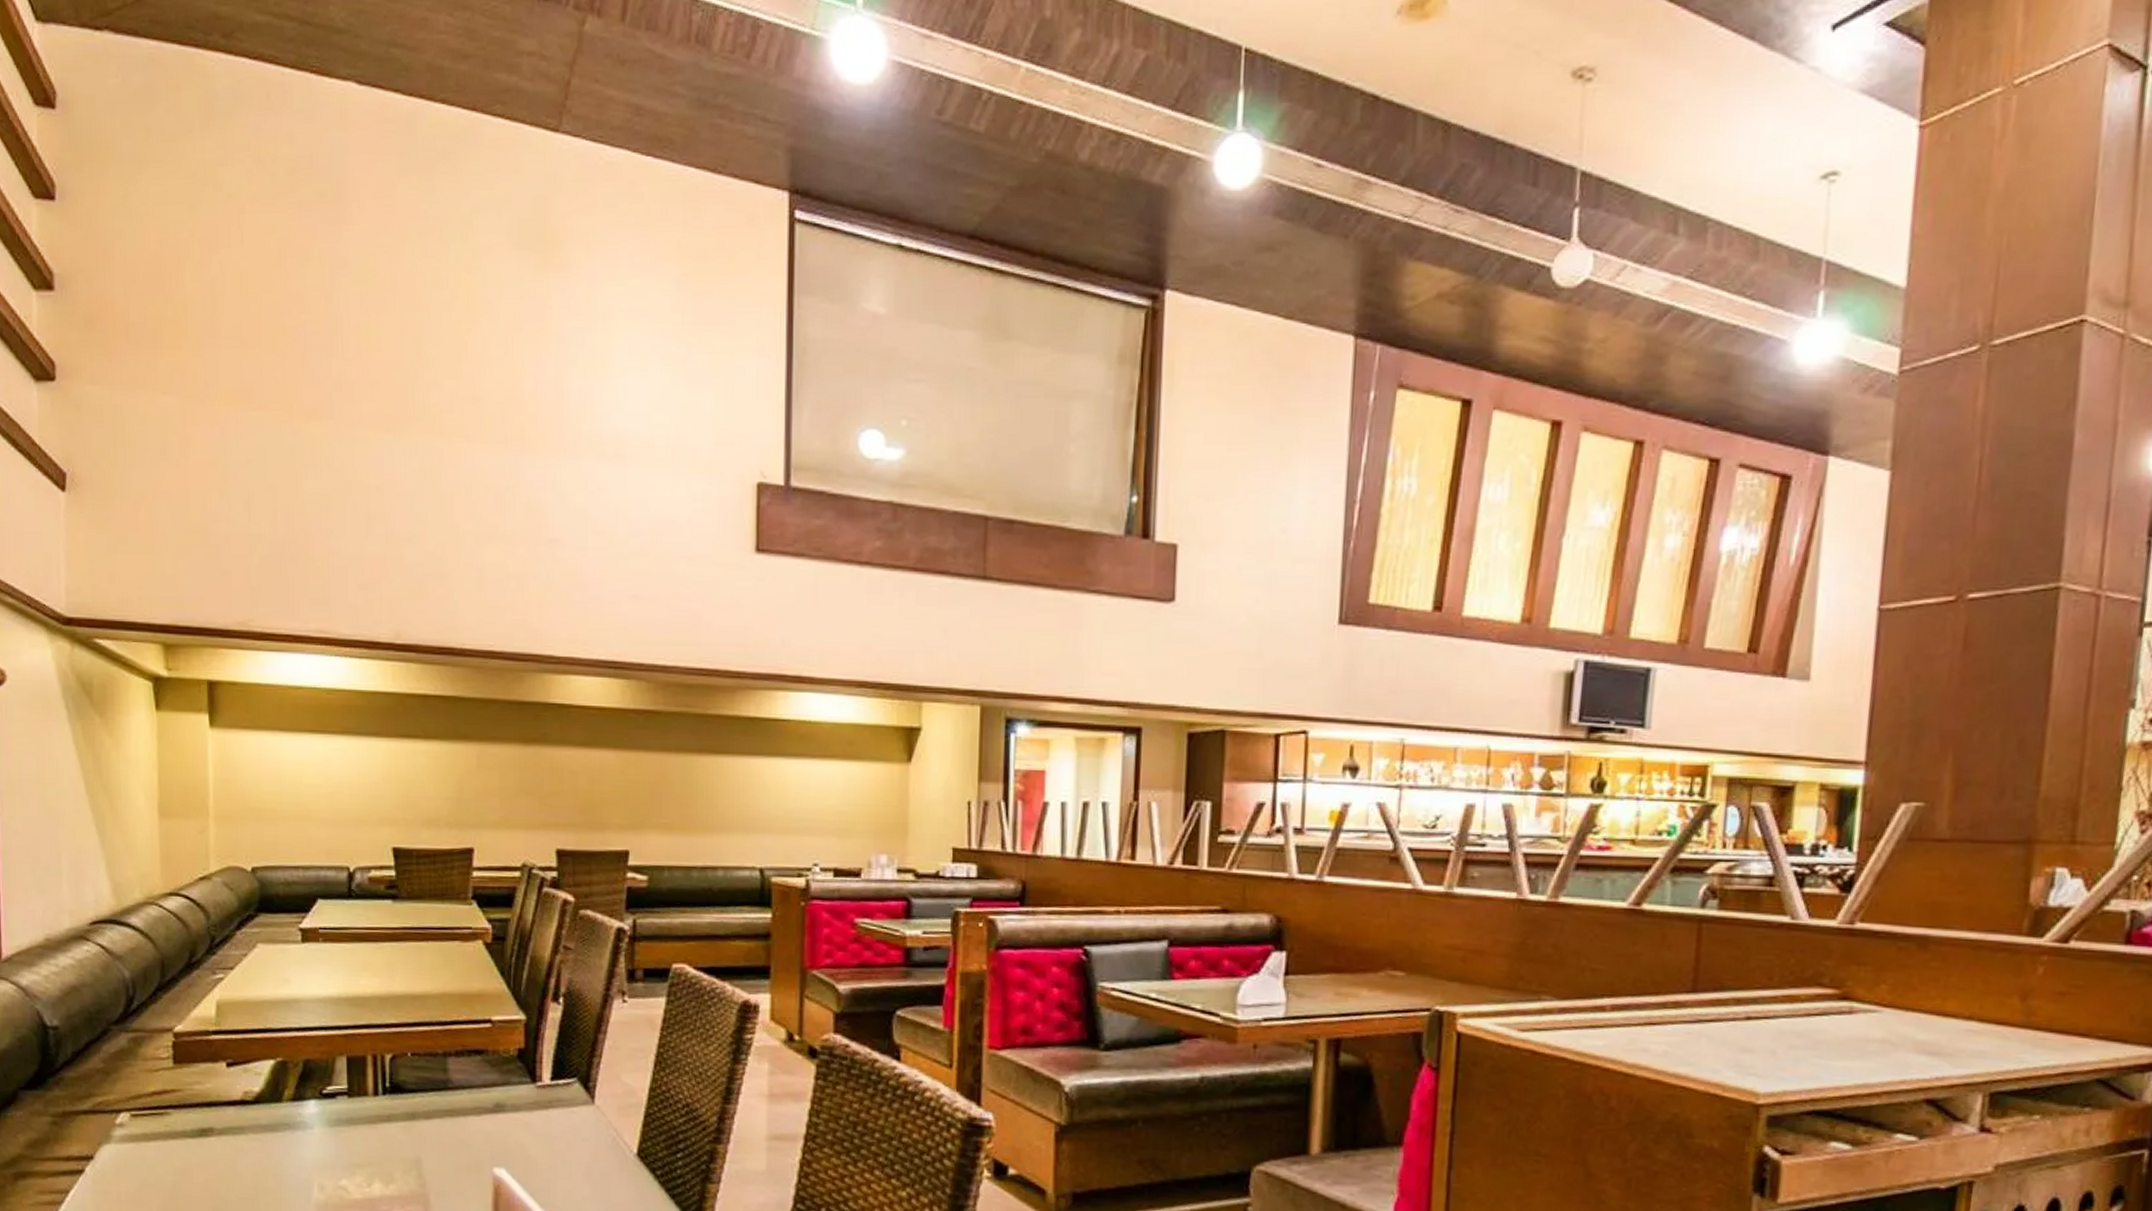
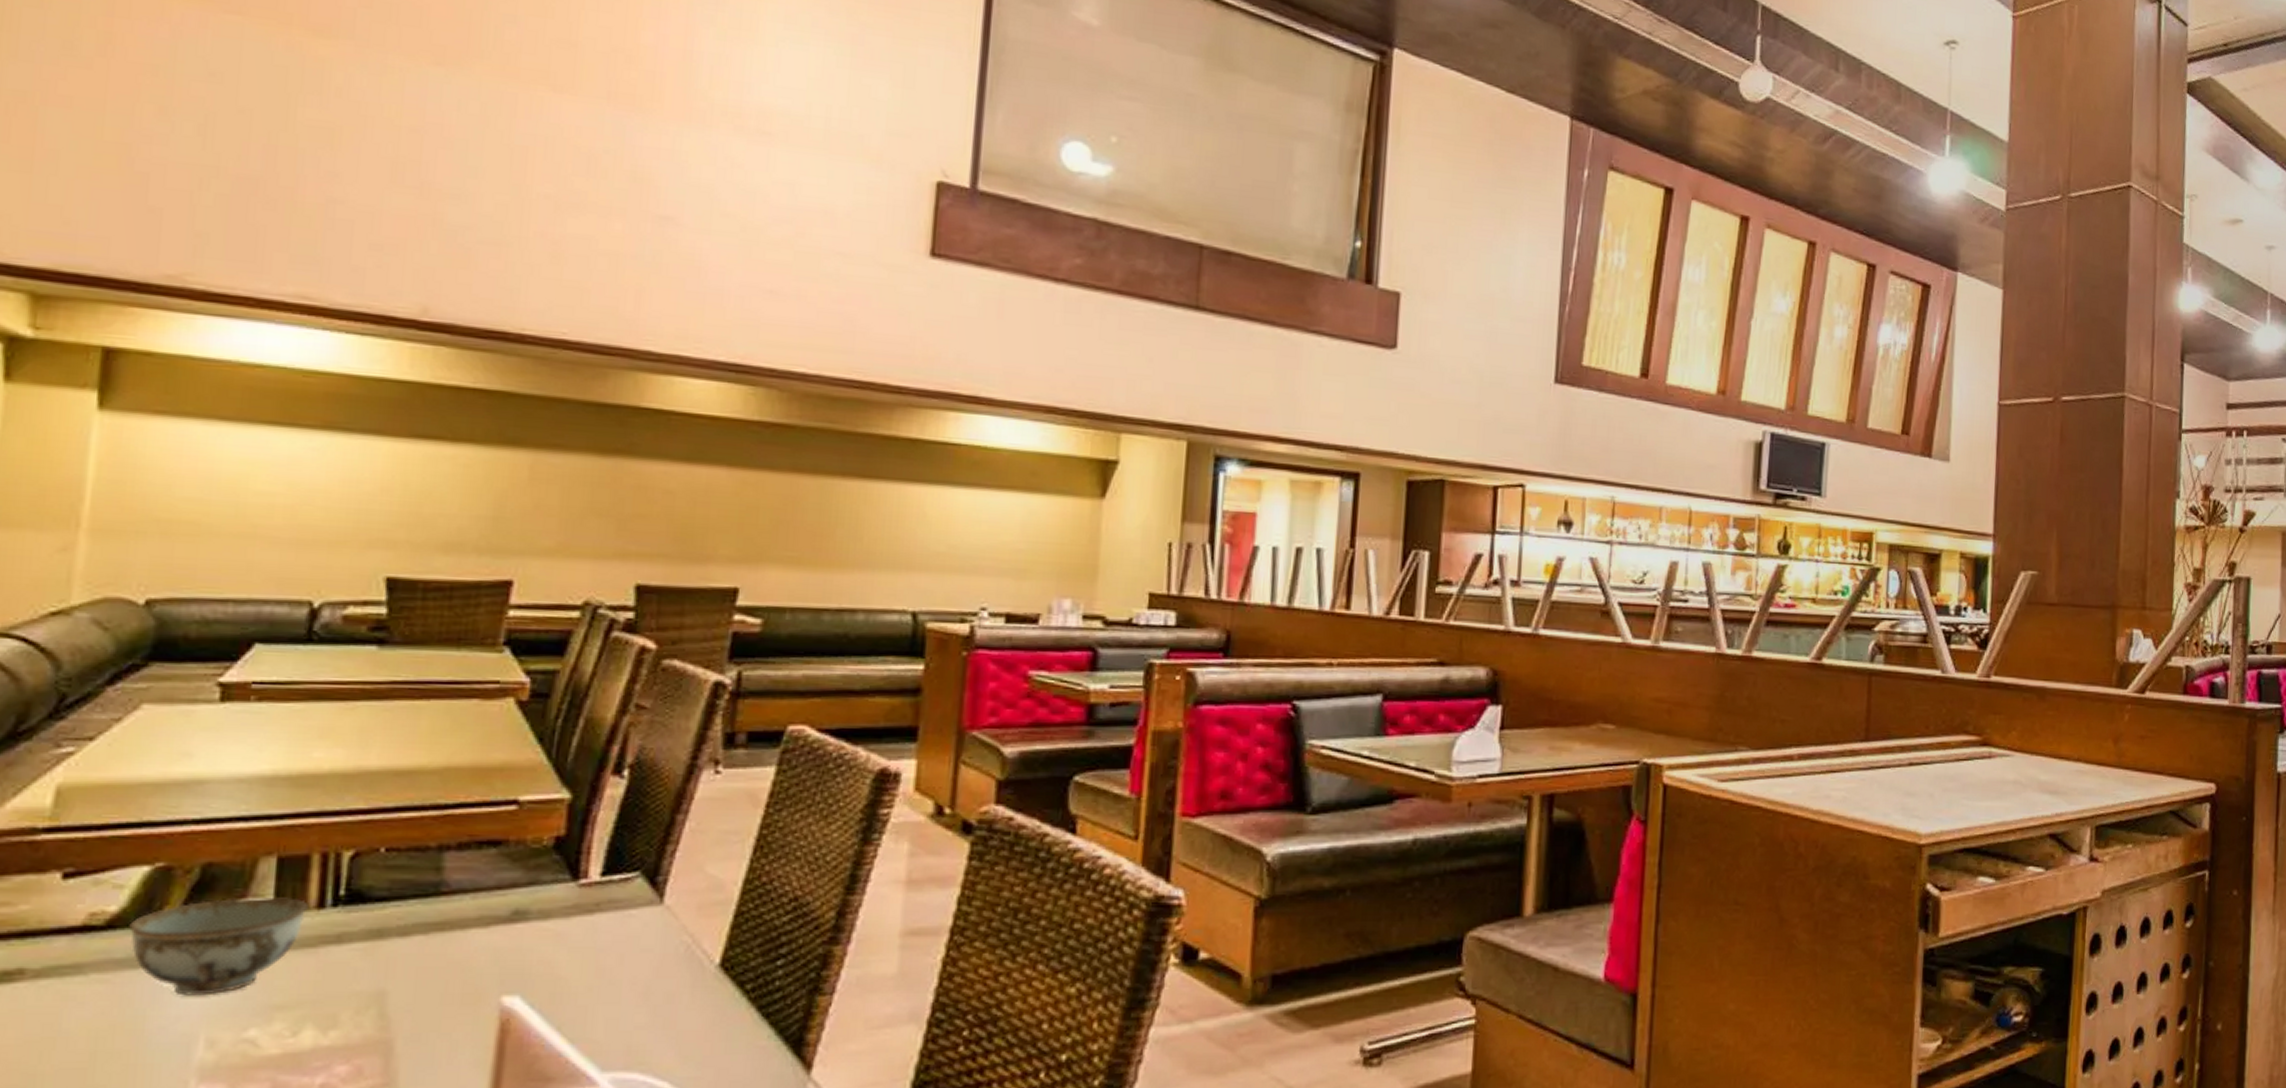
bowl: none [267,1085,368,1154] -> present [129,897,308,996]

